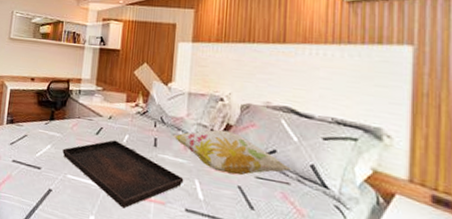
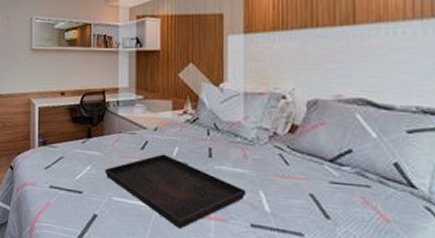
decorative pillow: present [173,130,291,176] -> none [230,132,371,182]

